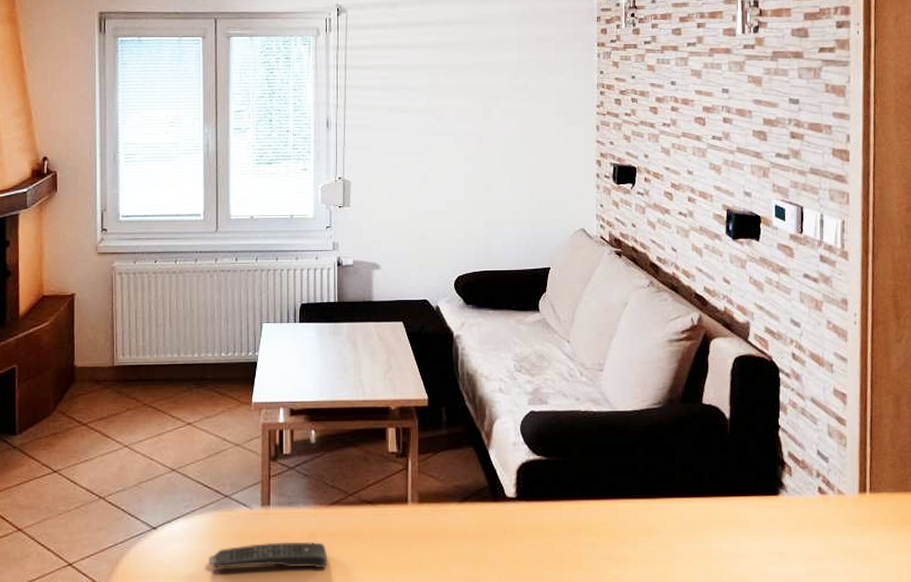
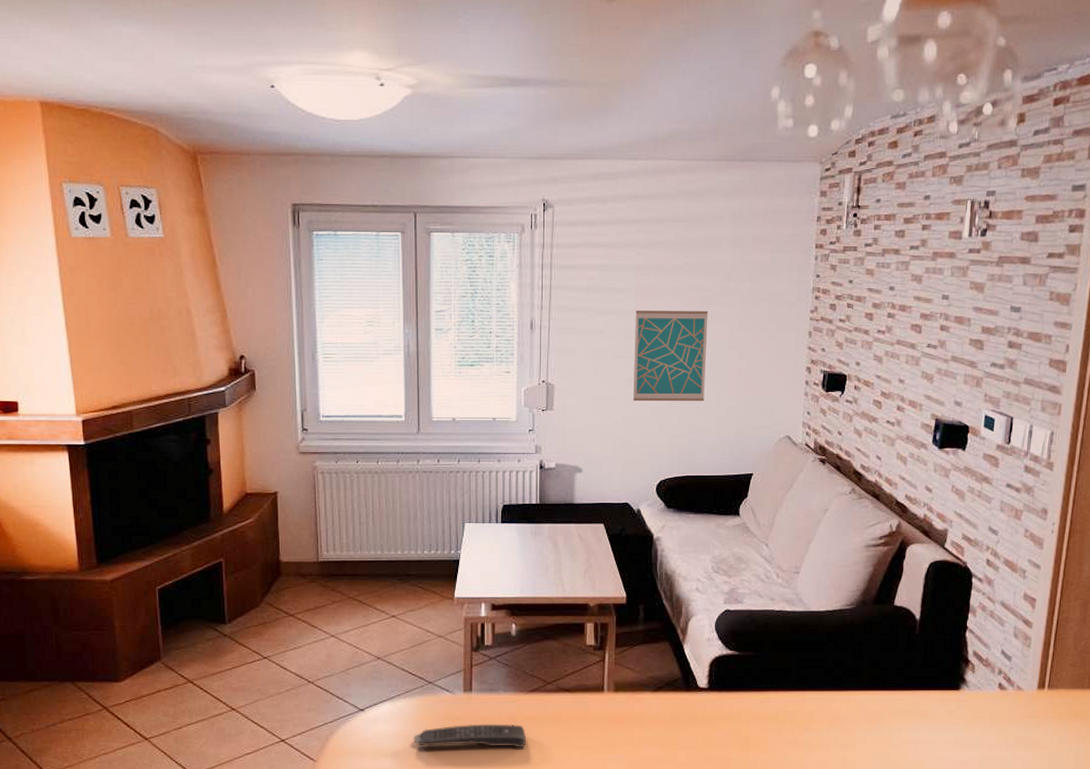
wall art: none [428,107,499,197] -> present [633,311,708,402]

